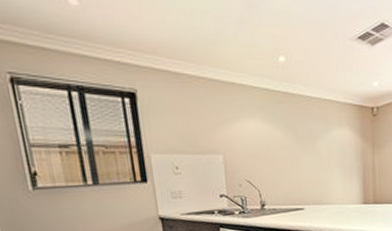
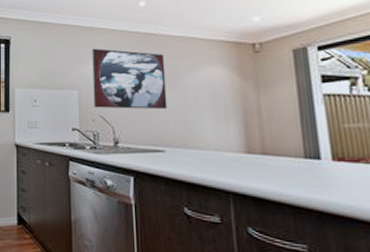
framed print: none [234,107,306,173] -> present [92,48,168,109]

